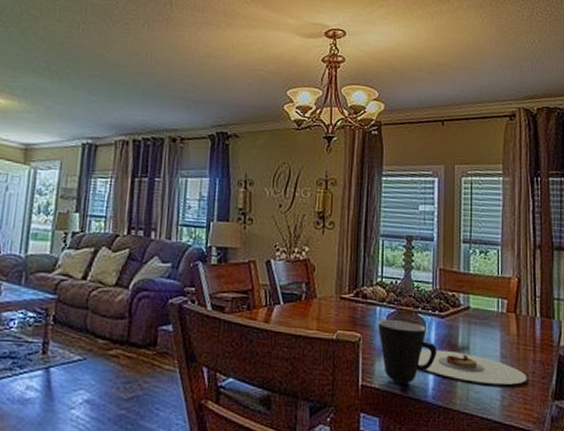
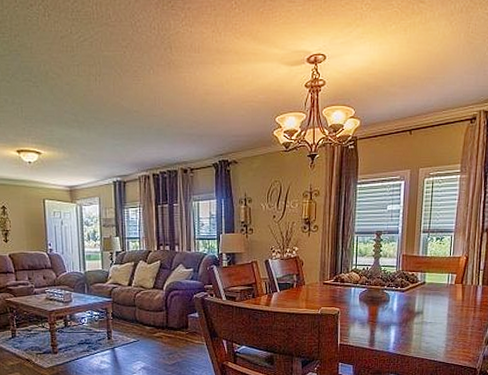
mug: present [377,319,437,384] -> none [352,296,398,341]
plate: present [418,348,527,385] -> none [383,315,468,336]

